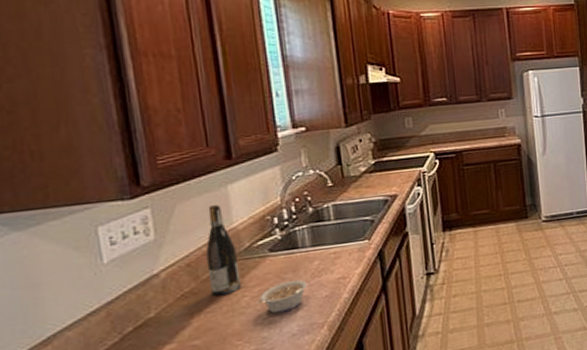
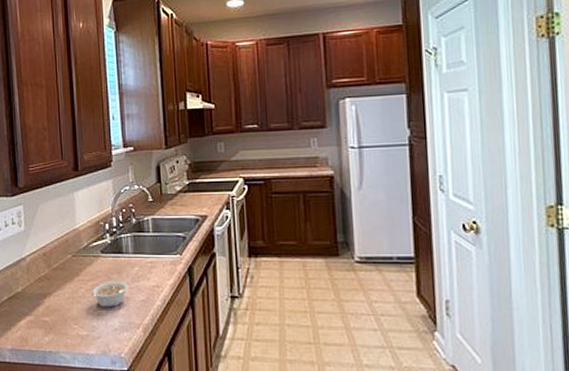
wine bottle: present [205,205,241,297] -> none [56,208,80,284]

